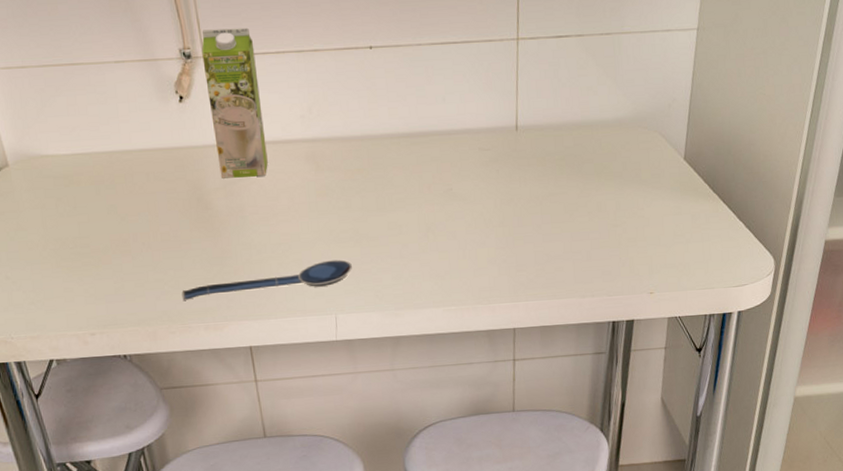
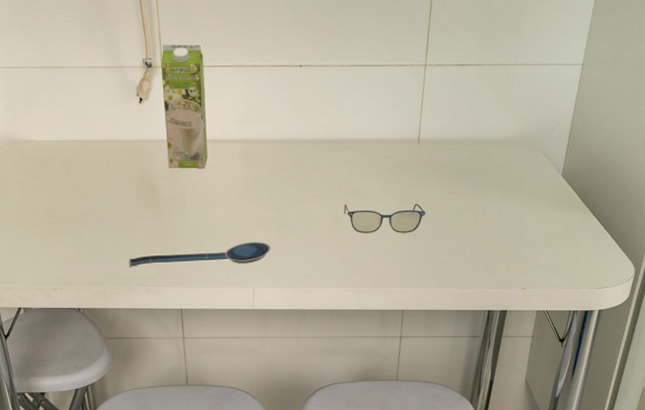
glasses: none [435,202,531,242] -> present [344,203,425,233]

